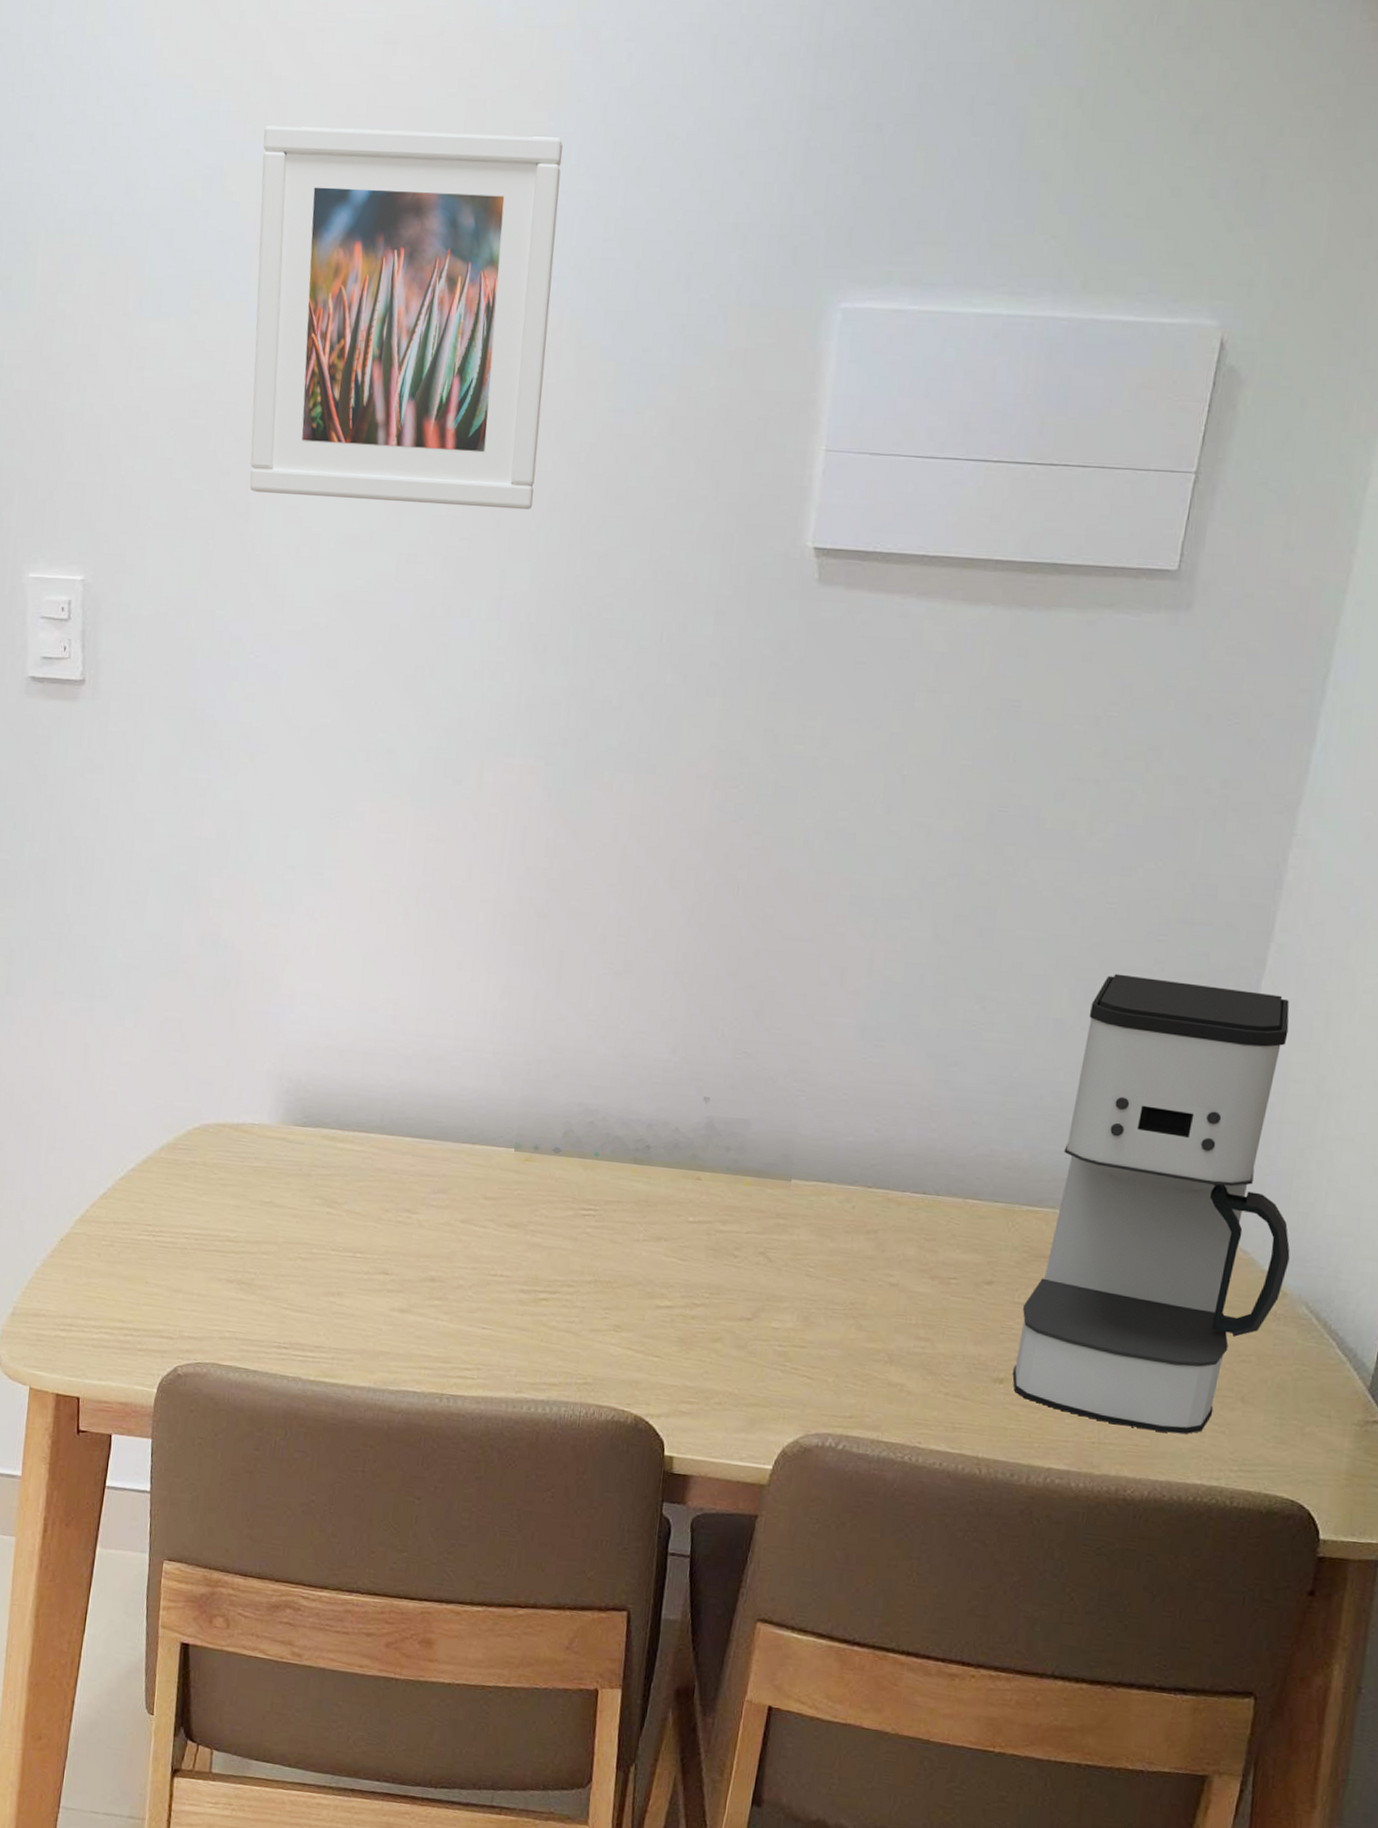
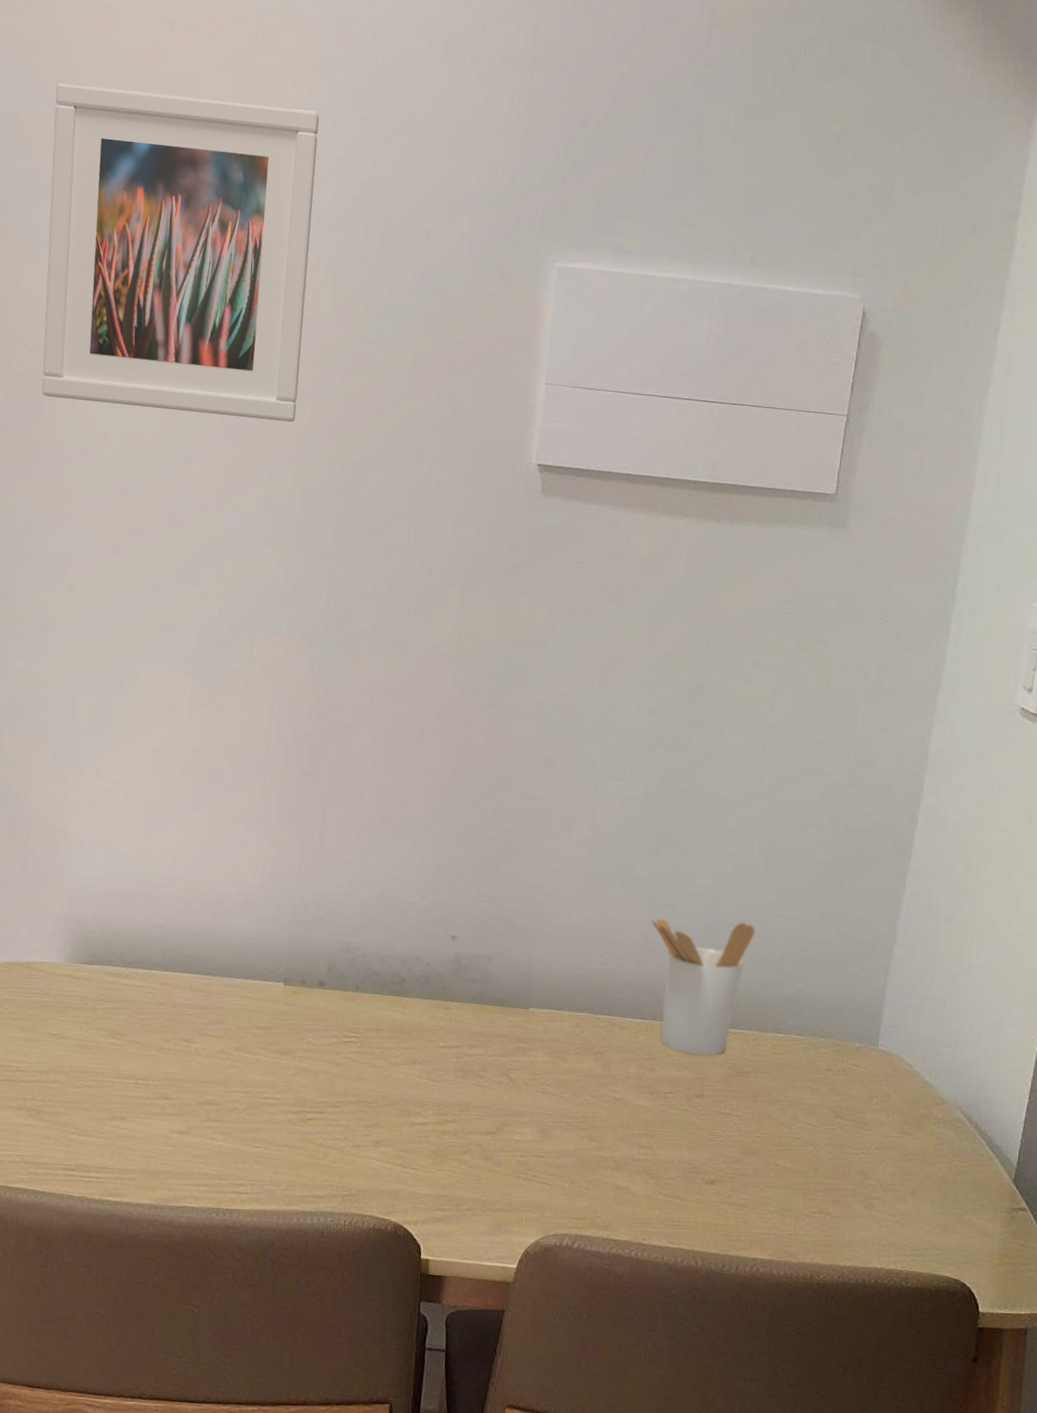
utensil holder: none [936,1079,1062,1237] -> present [651,918,755,1056]
coffee maker: present [1012,973,1290,1434] -> none [721,828,946,1225]

